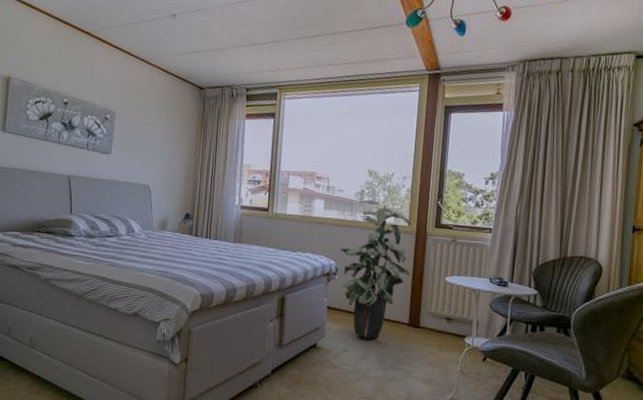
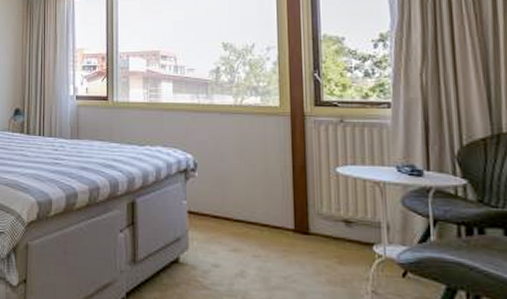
indoor plant: present [340,199,412,339] -> none [197,78,289,251]

